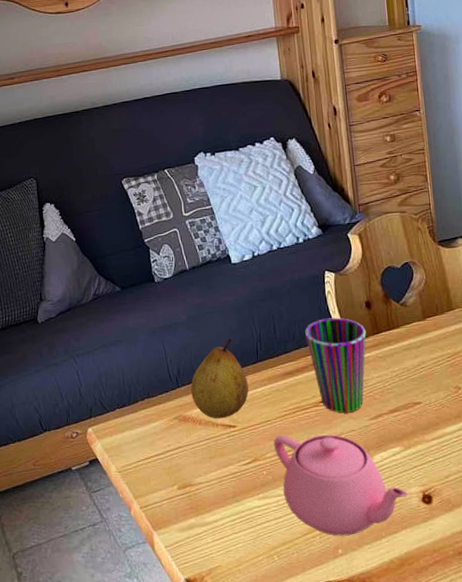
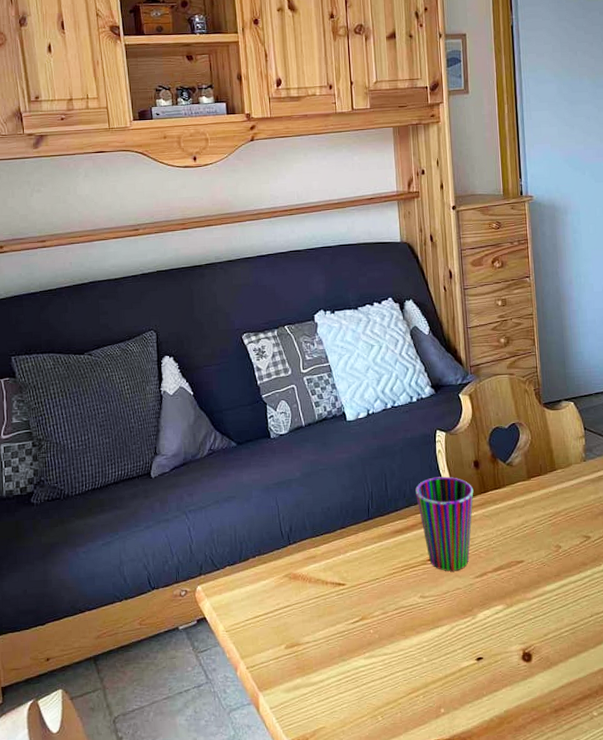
fruit: present [191,338,249,419] -> none [302,495,359,577]
teapot: present [273,435,409,536] -> none [381,593,510,695]

